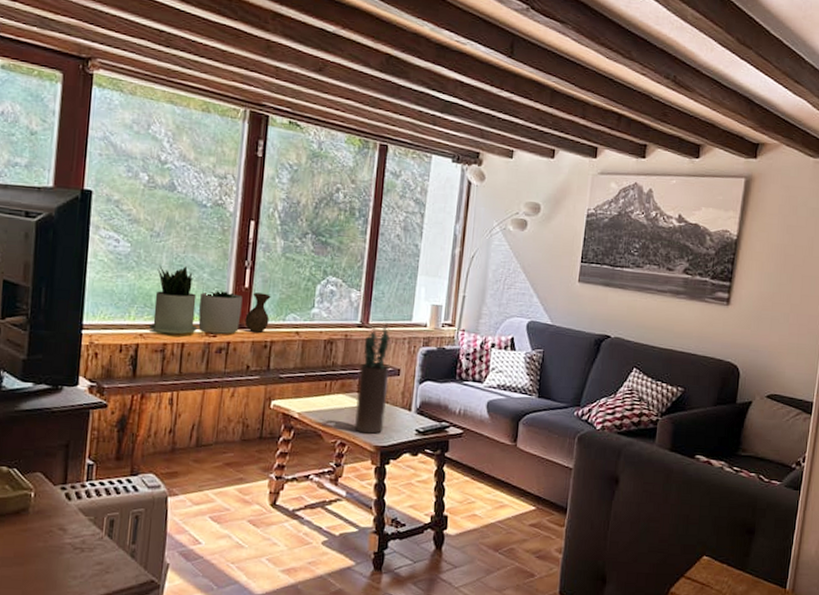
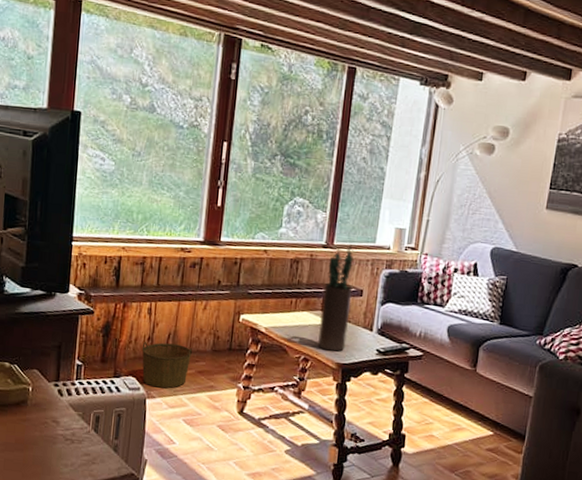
planter: present [148,265,198,335] -> none [130,183,174,249]
basket: none [162,435,220,484] -> present [141,342,193,389]
planter: present [198,291,243,334] -> none [174,209,215,250]
vase: present [244,292,271,332] -> none [217,211,242,250]

